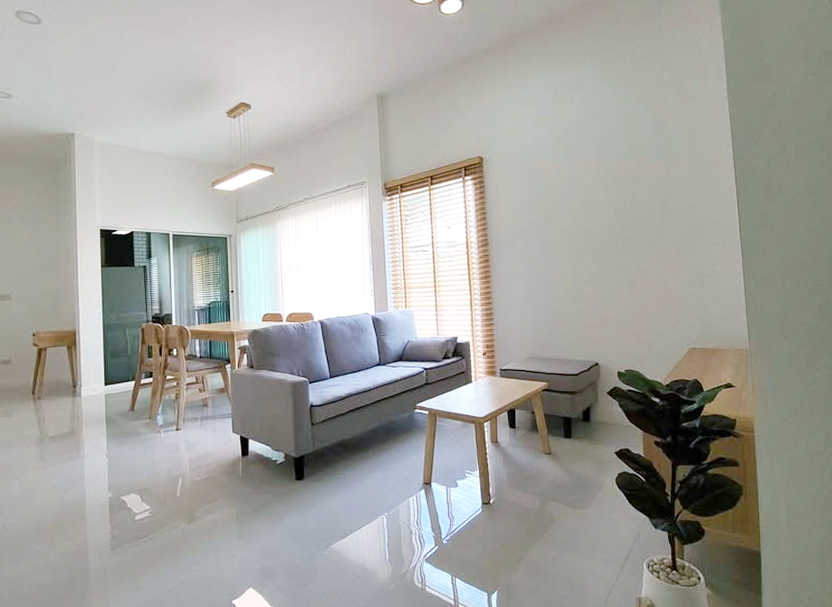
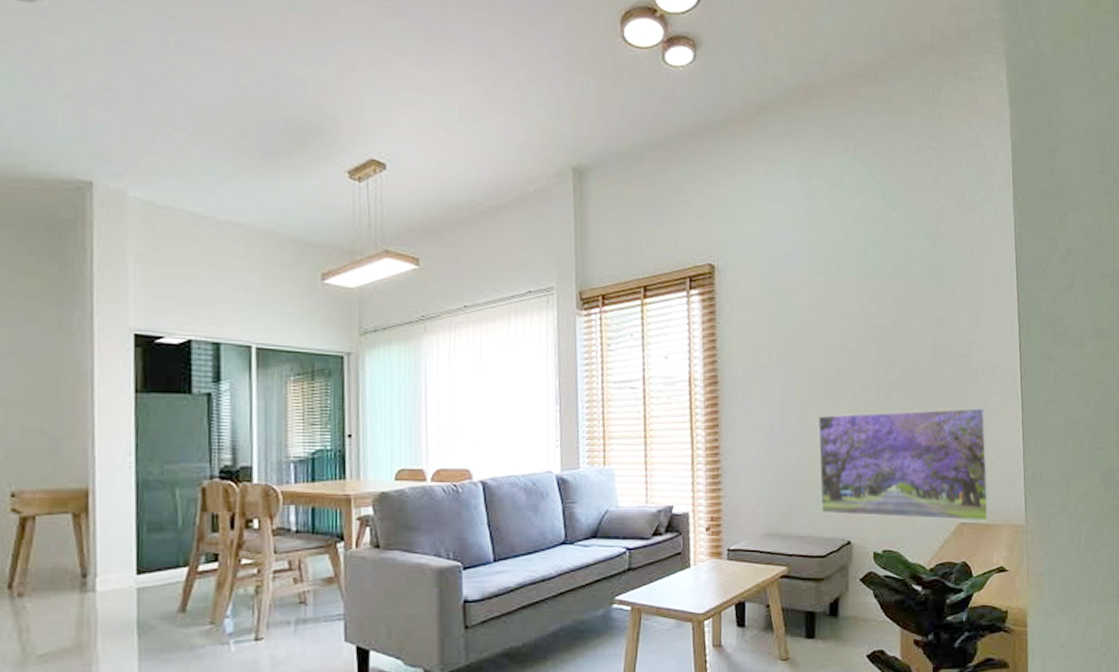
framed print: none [568,255,716,347] -> present [818,408,989,521]

